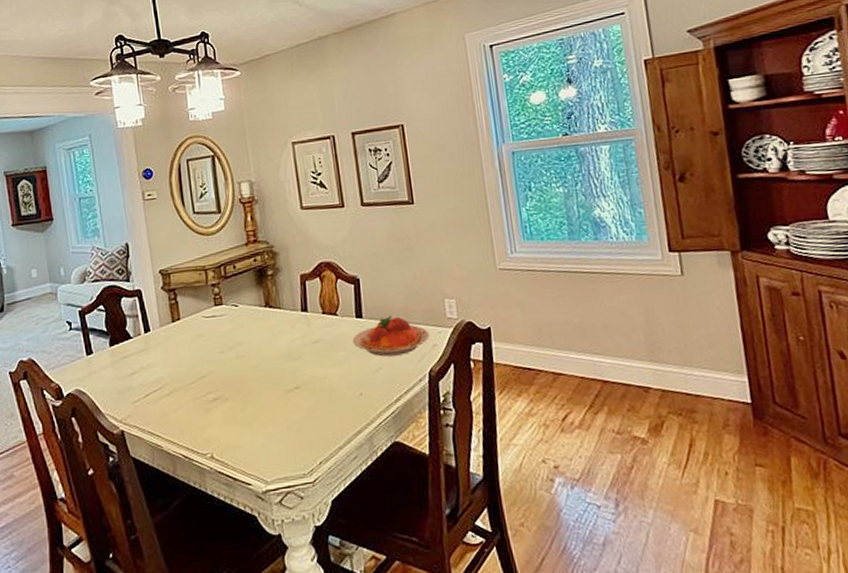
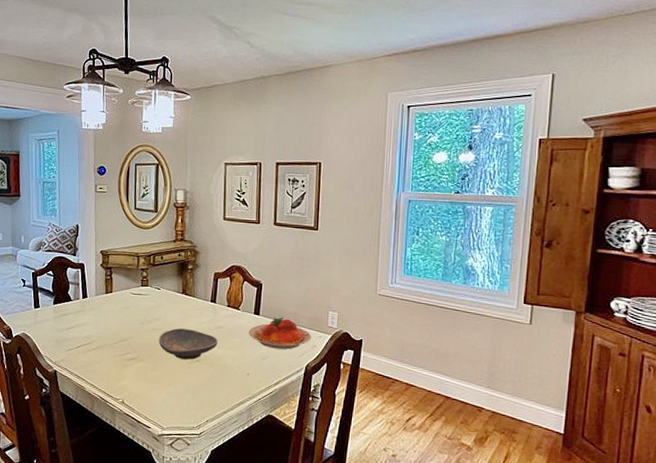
decorative bowl: none [245,349,318,389] -> present [158,328,218,360]

